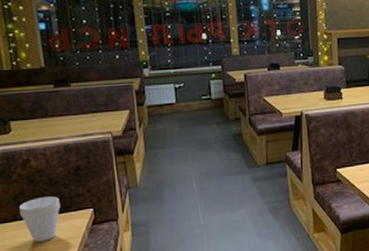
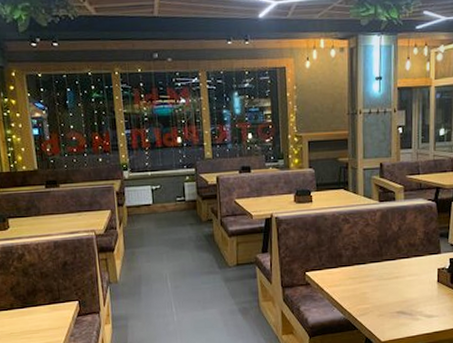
cup: present [18,196,61,242] -> none [15,288,50,330]

